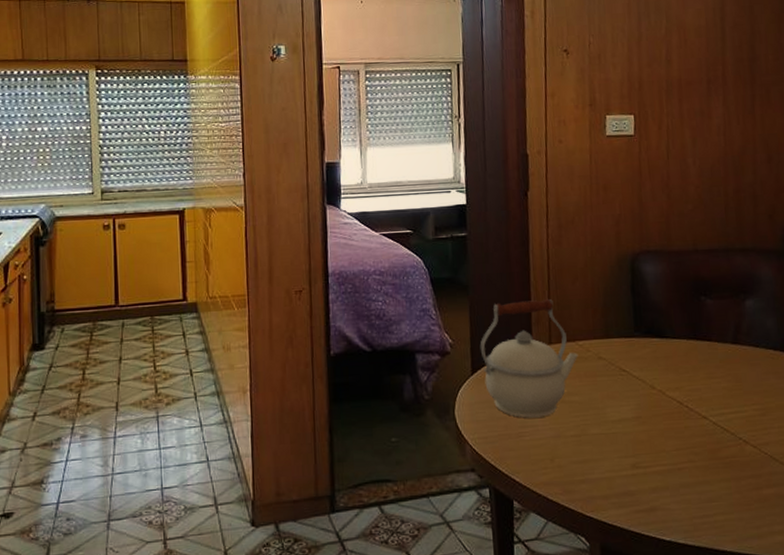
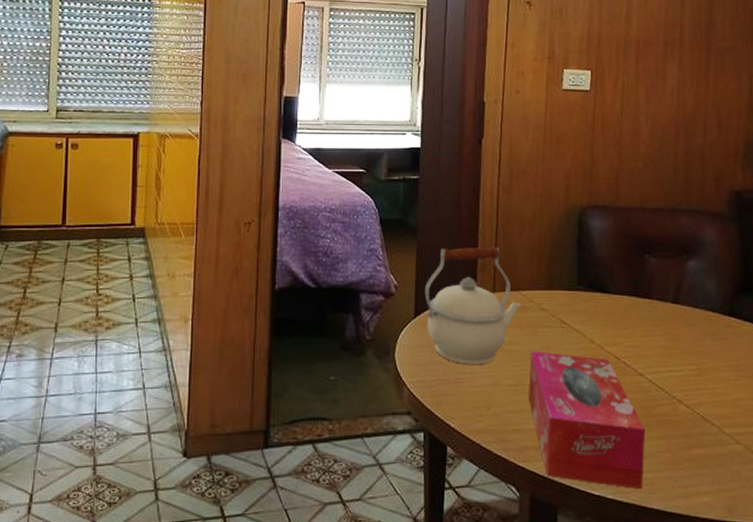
tissue box: none [591,400,714,533] -> present [529,351,646,490]

